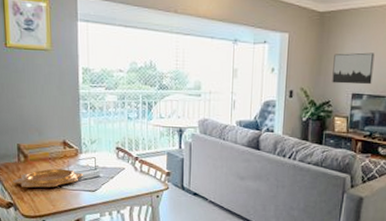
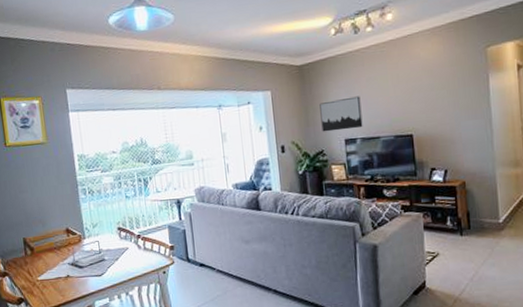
decorative bowl: present [13,168,84,188] -> none [22,256,89,281]

